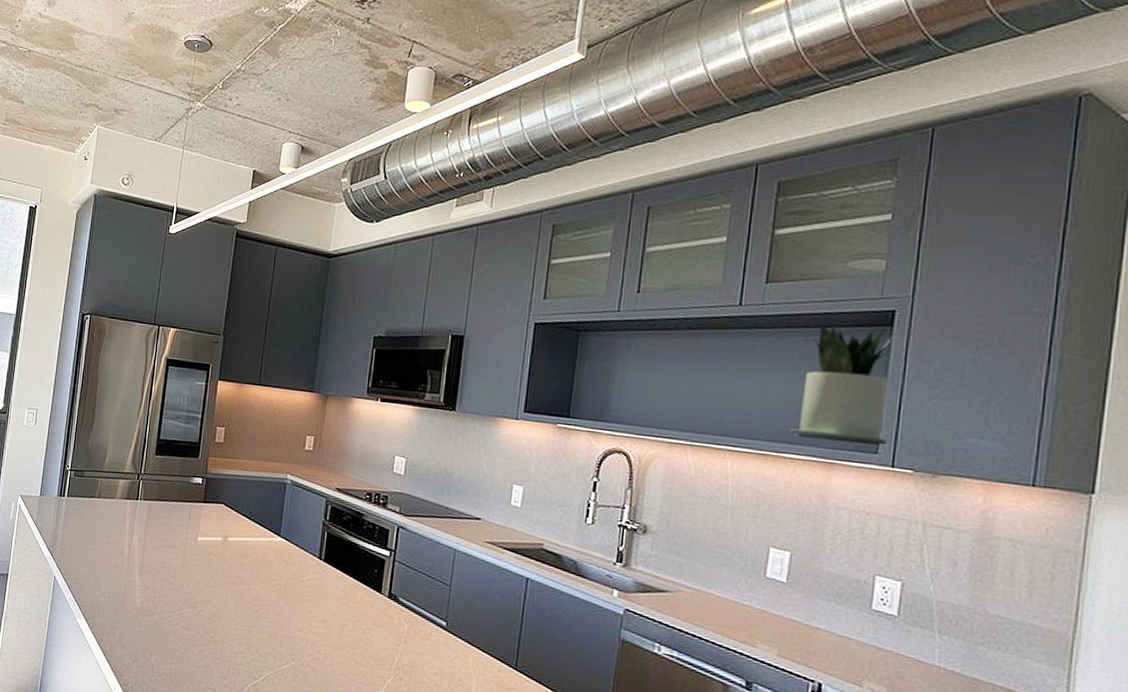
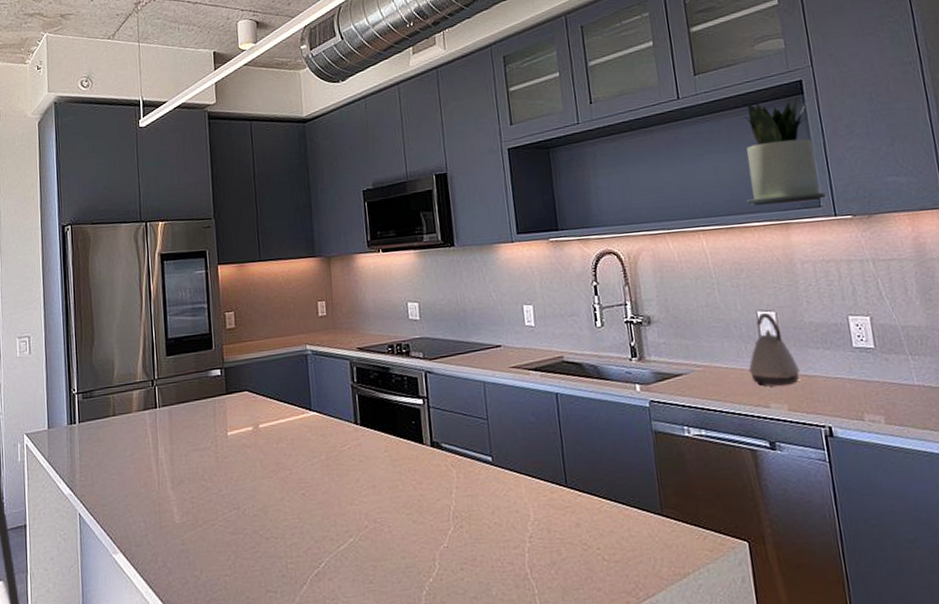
kettle: none [742,551,803,632] -> present [748,313,801,387]

